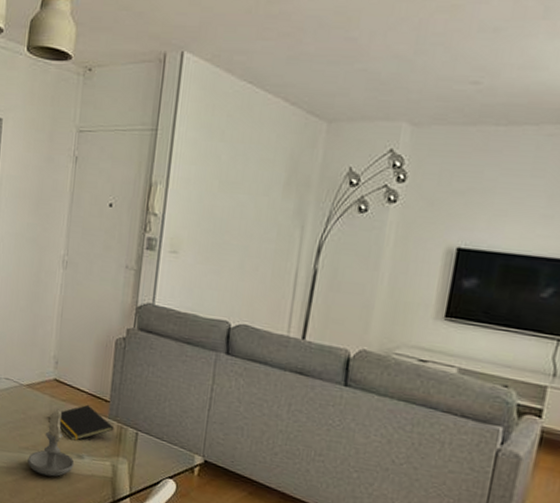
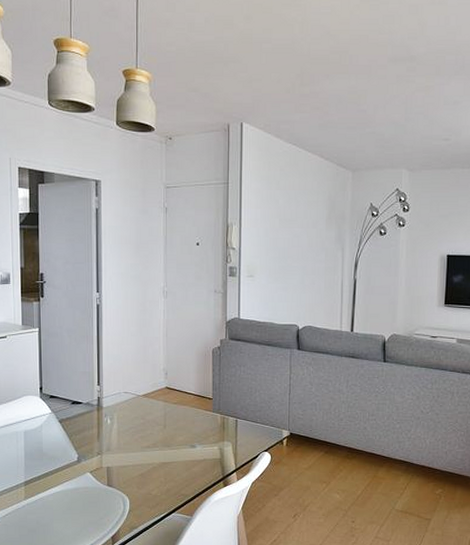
candle: present [27,407,75,477] -> none [150,410,189,466]
notepad: present [50,404,114,441] -> none [165,403,218,434]

